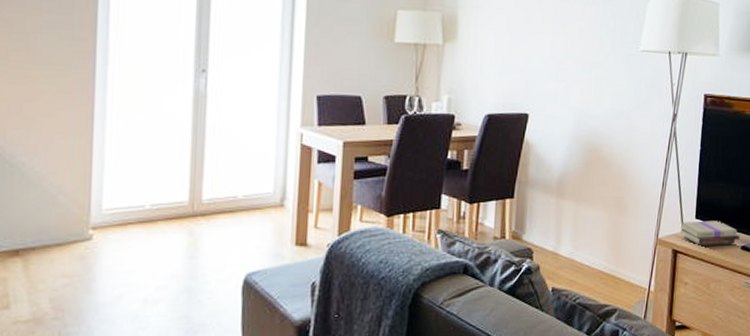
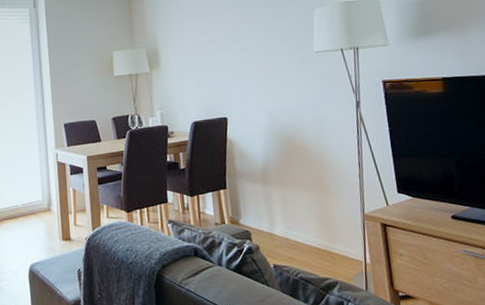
books: present [680,221,740,247] -> none [383,193,448,219]

